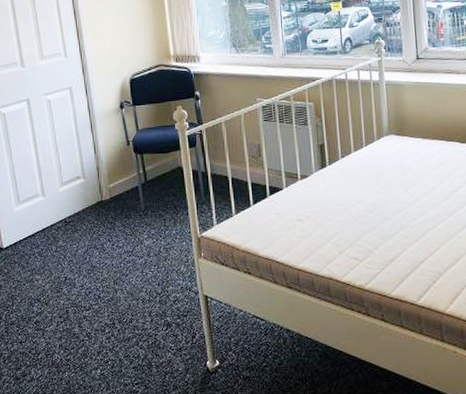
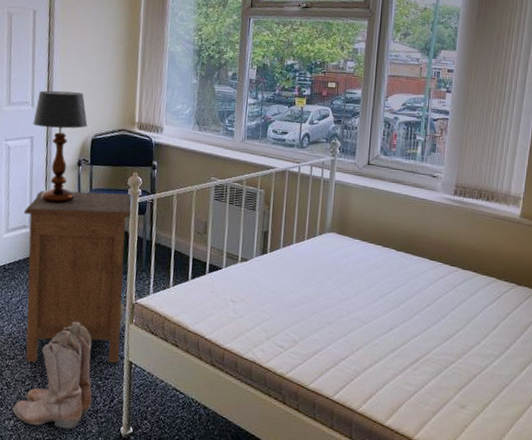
table lamp: none [68,35,123,151] -> present [33,90,88,204]
nightstand: none [75,129,194,311] -> present [23,190,132,364]
boots: none [96,263,174,372] -> present [12,321,92,430]

